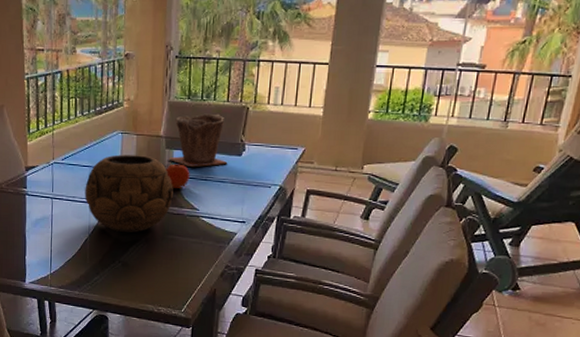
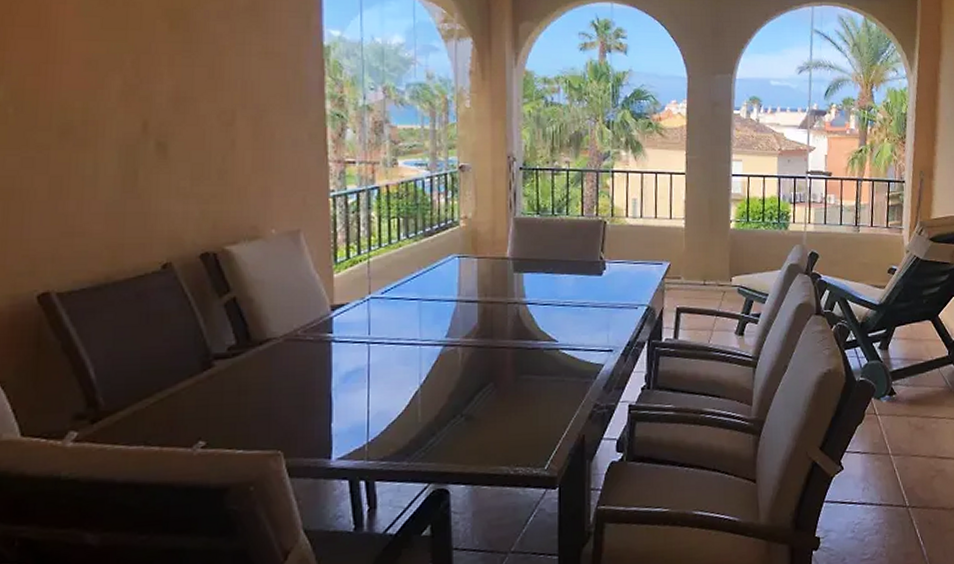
decorative bowl: present [84,154,173,233] -> none [413,281,526,378]
fruit: present [166,164,190,189] -> none [515,289,545,319]
plant pot: present [169,113,228,168] -> none [518,230,588,292]

